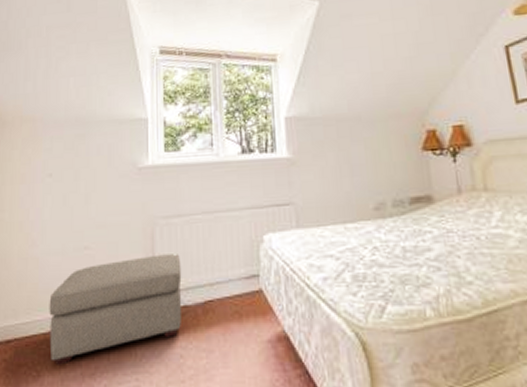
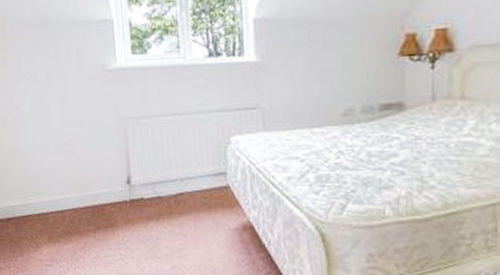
ottoman: present [49,254,182,365] -> none [38,151,156,240]

